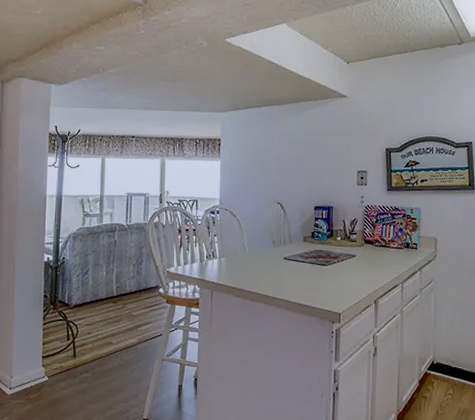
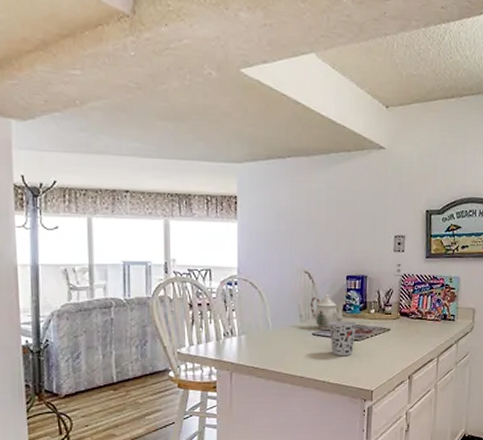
teapot: none [282,222,314,255] -> present [310,293,345,330]
cup: none [299,247,325,279] -> present [329,321,357,355]

